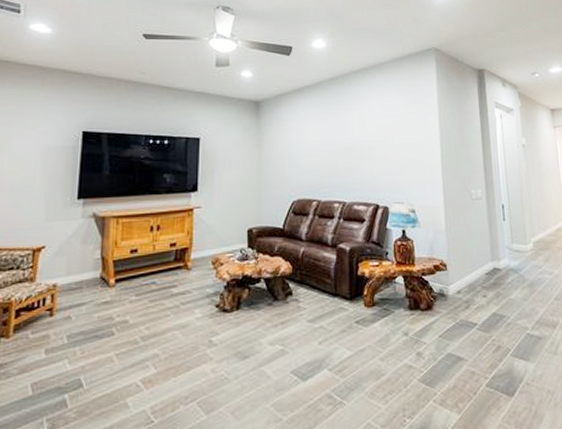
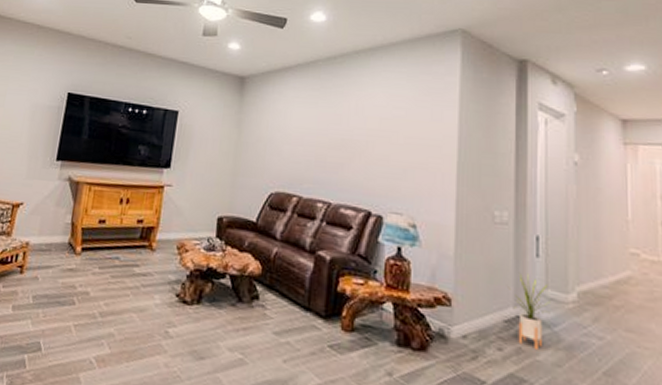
house plant: none [486,235,517,292] -> present [508,274,551,351]

